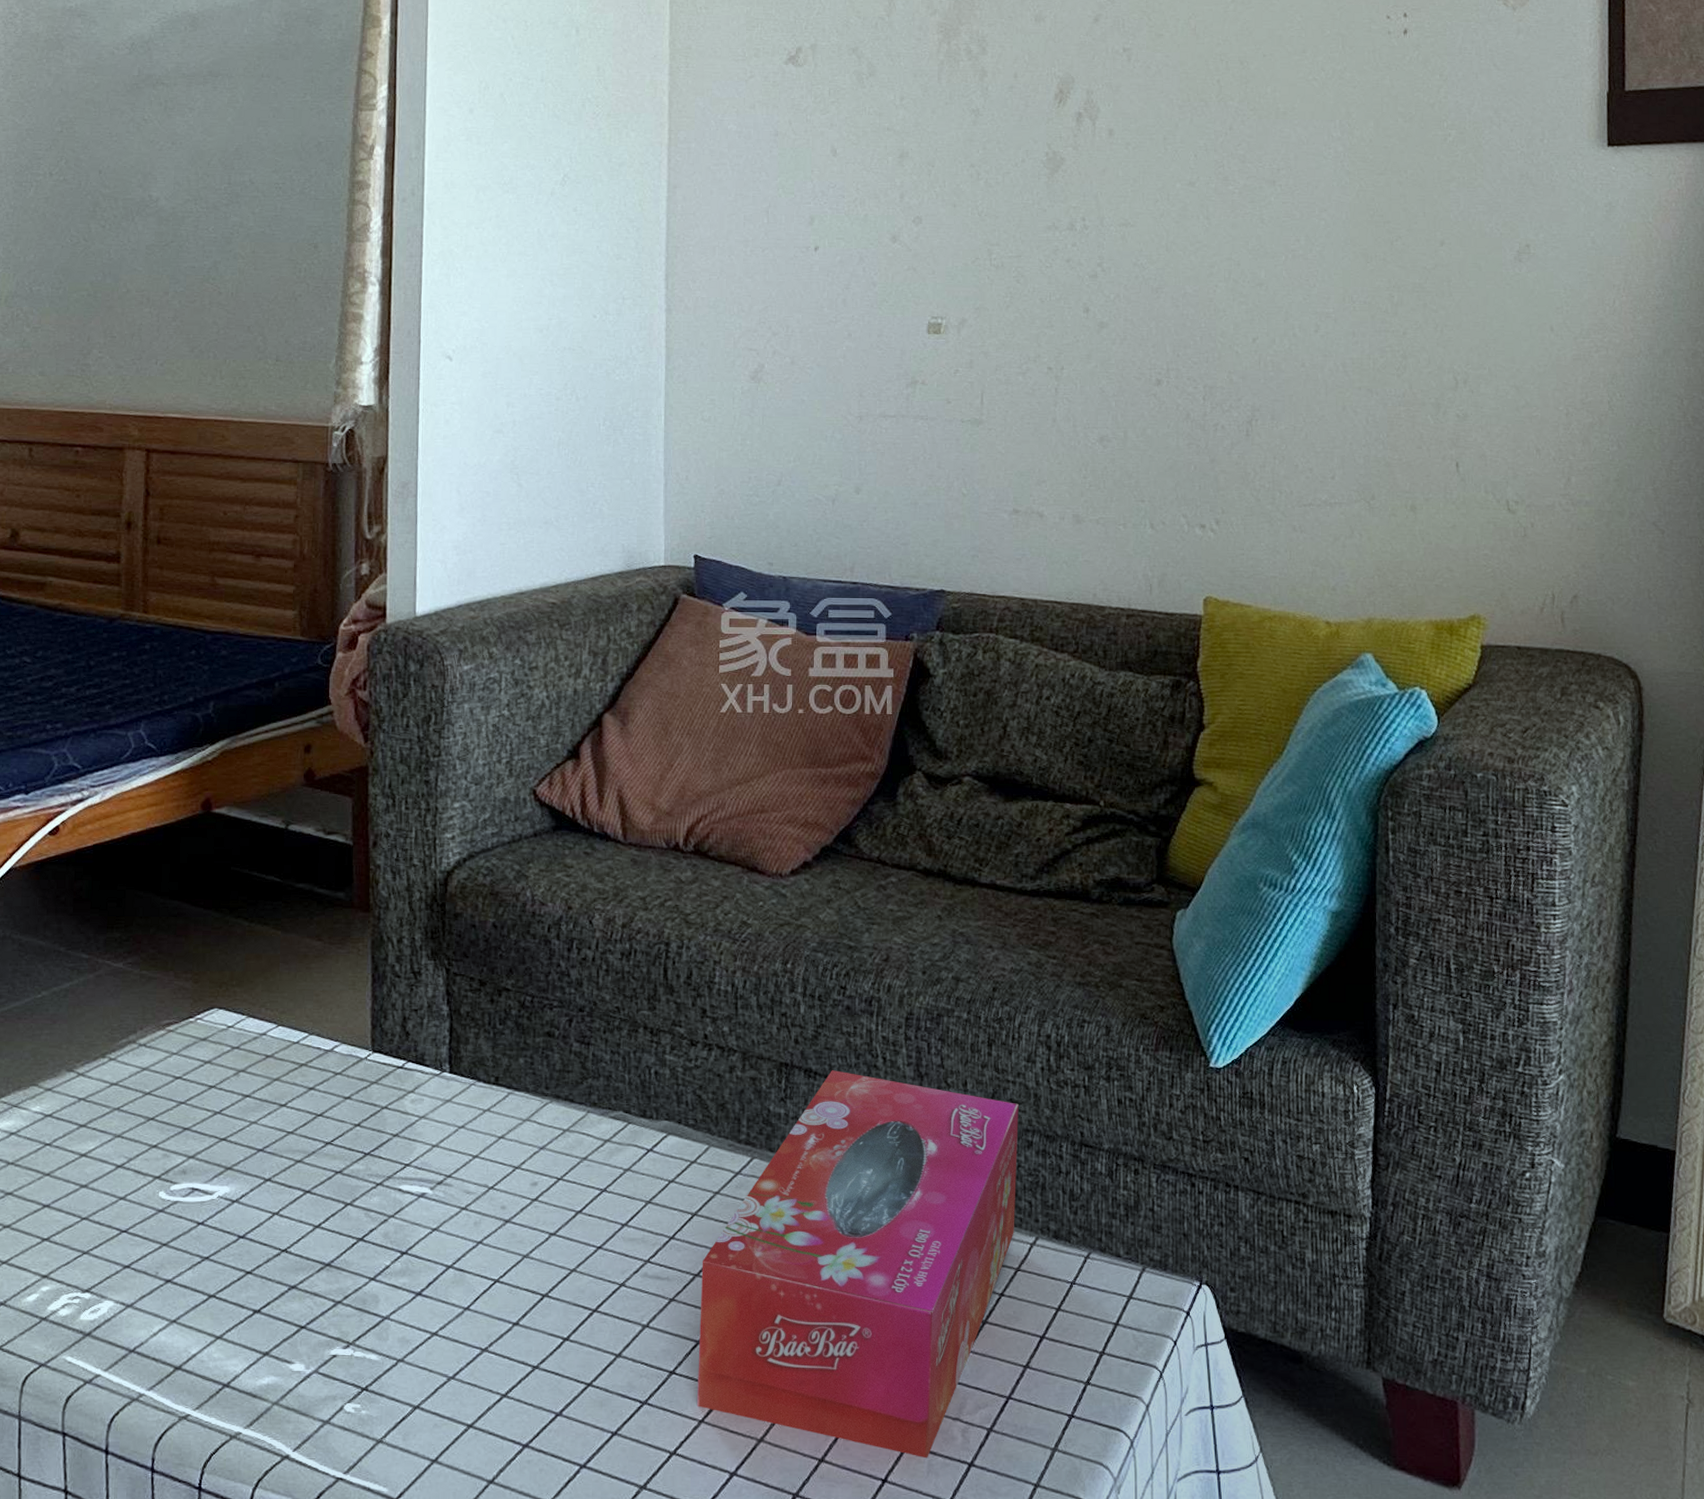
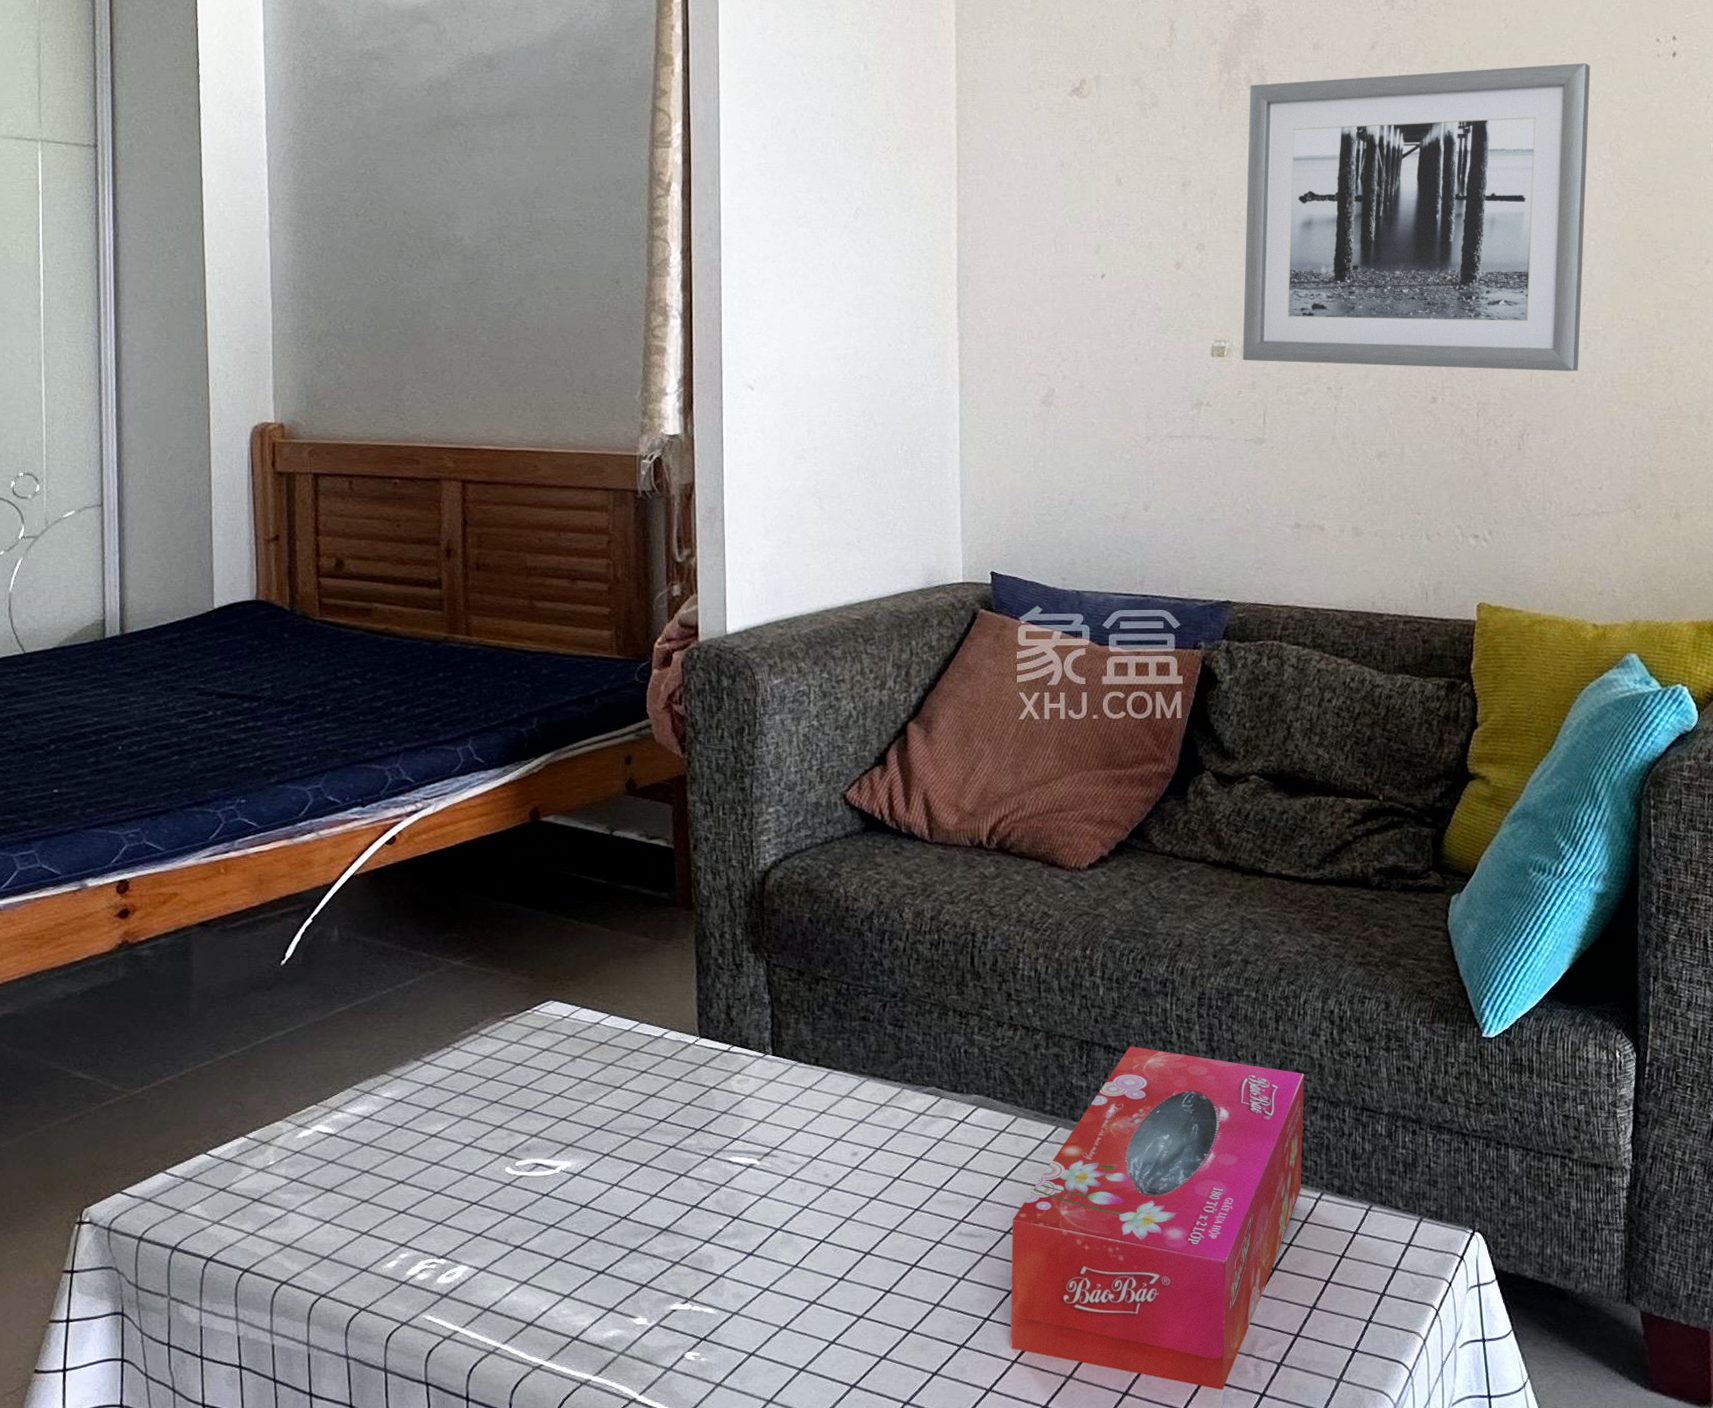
wall art: none [960,39,1320,355] -> present [1242,63,1591,371]

